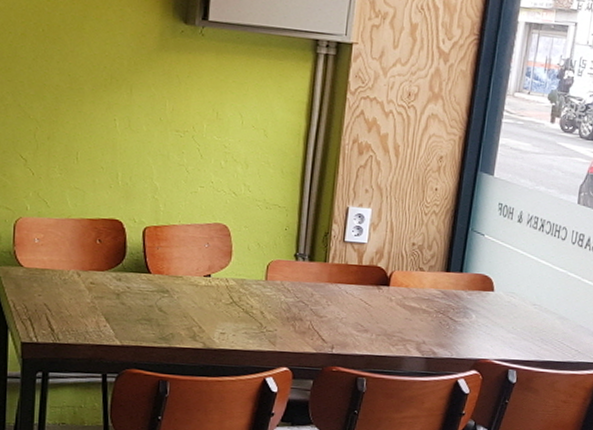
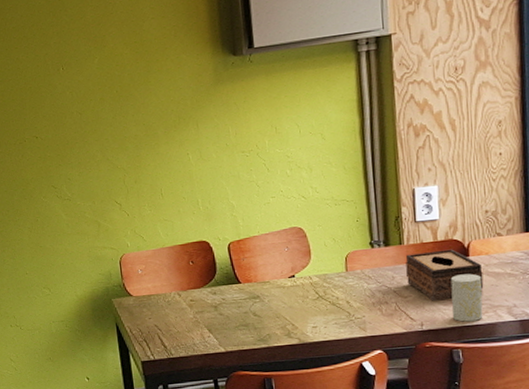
tissue box: none [325,273,400,326] -> present [406,249,484,301]
cup: none [363,302,398,352] -> present [450,273,483,322]

